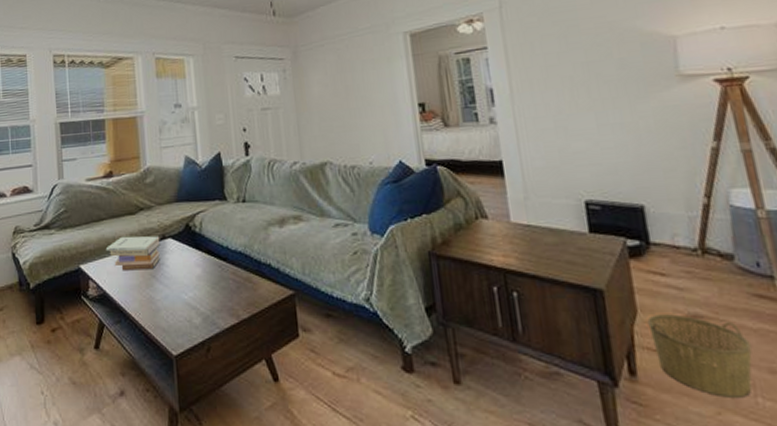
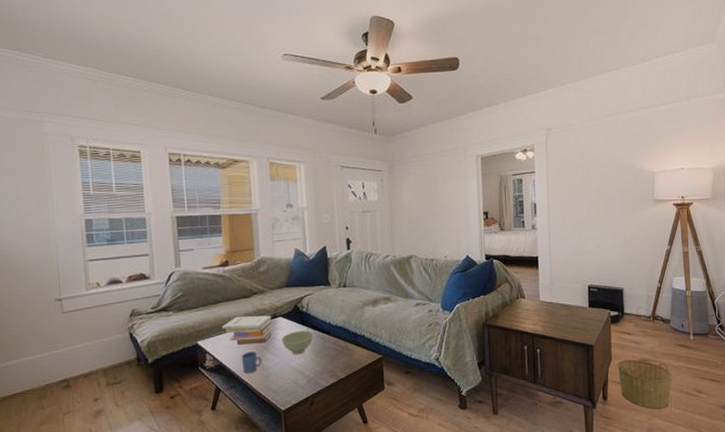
mug: none [126,279,150,306] -> present [241,351,262,373]
bowl: none [171,255,209,286] -> present [281,330,314,355]

